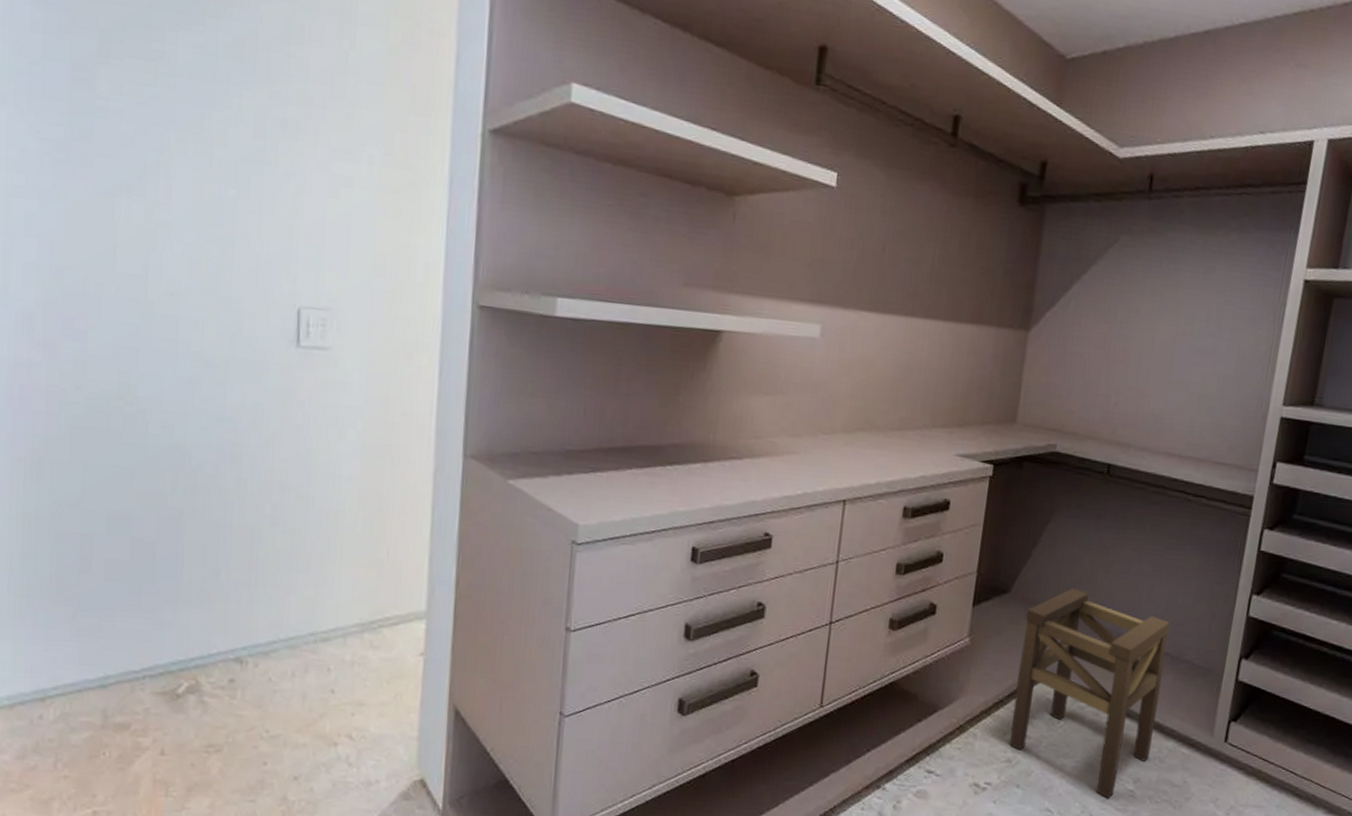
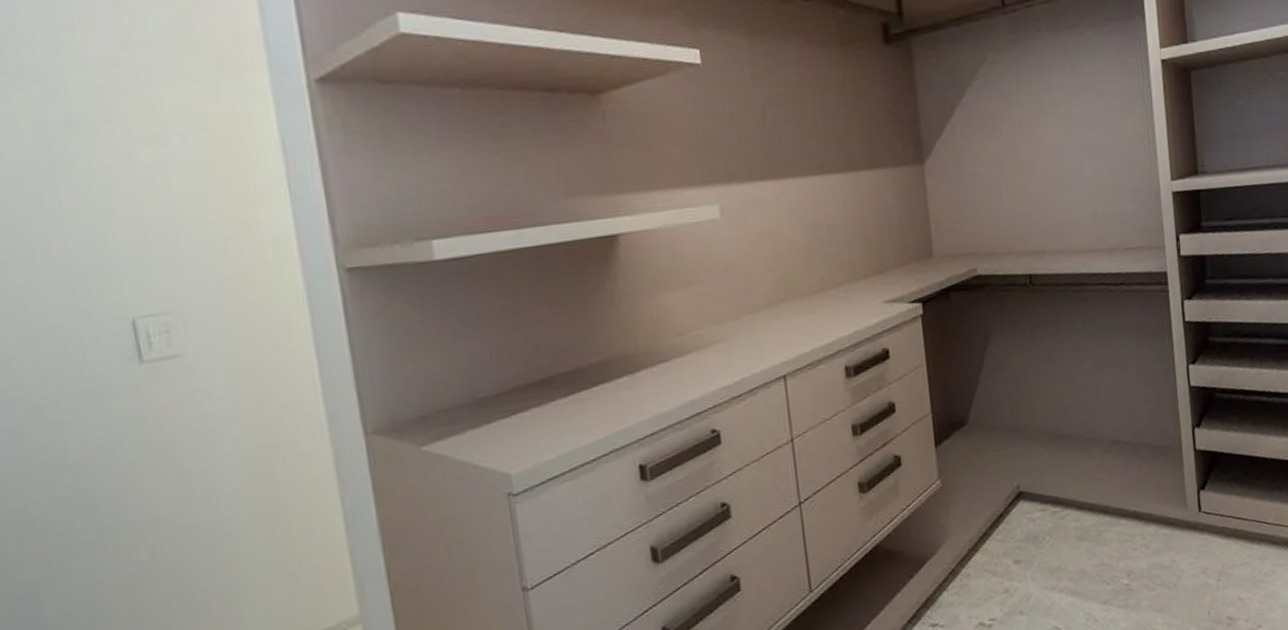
stool: present [1009,588,1170,798] -> none [988,403,1135,599]

